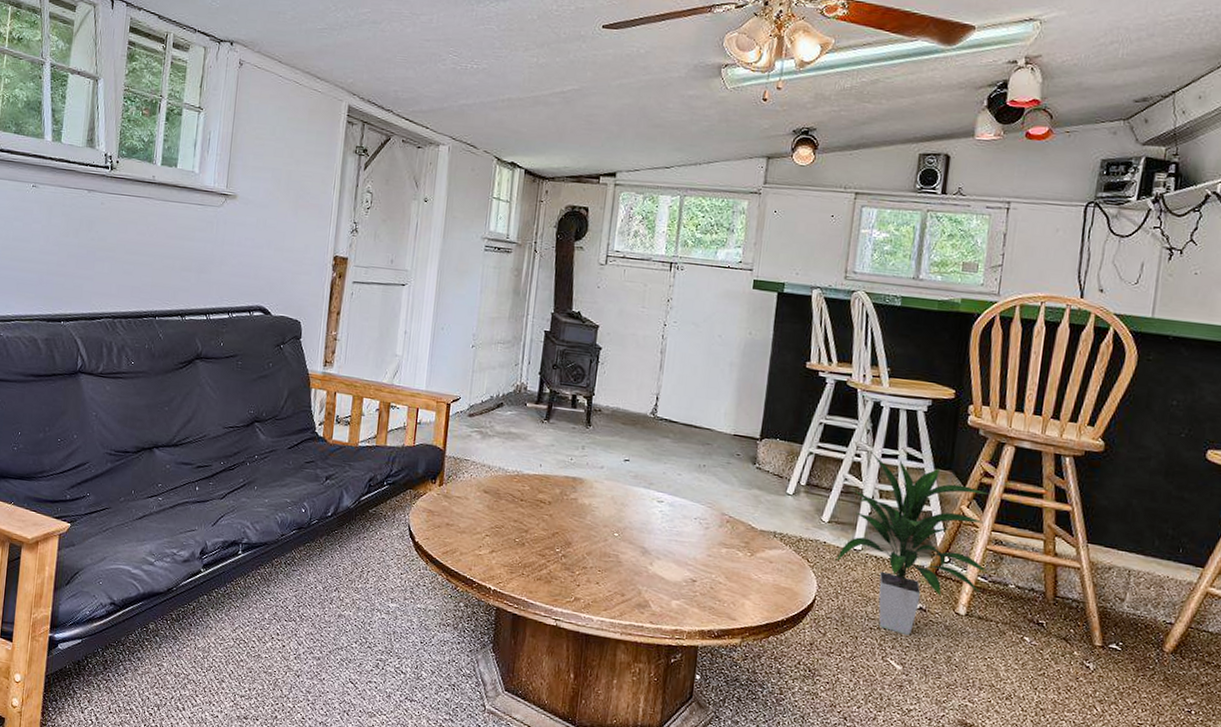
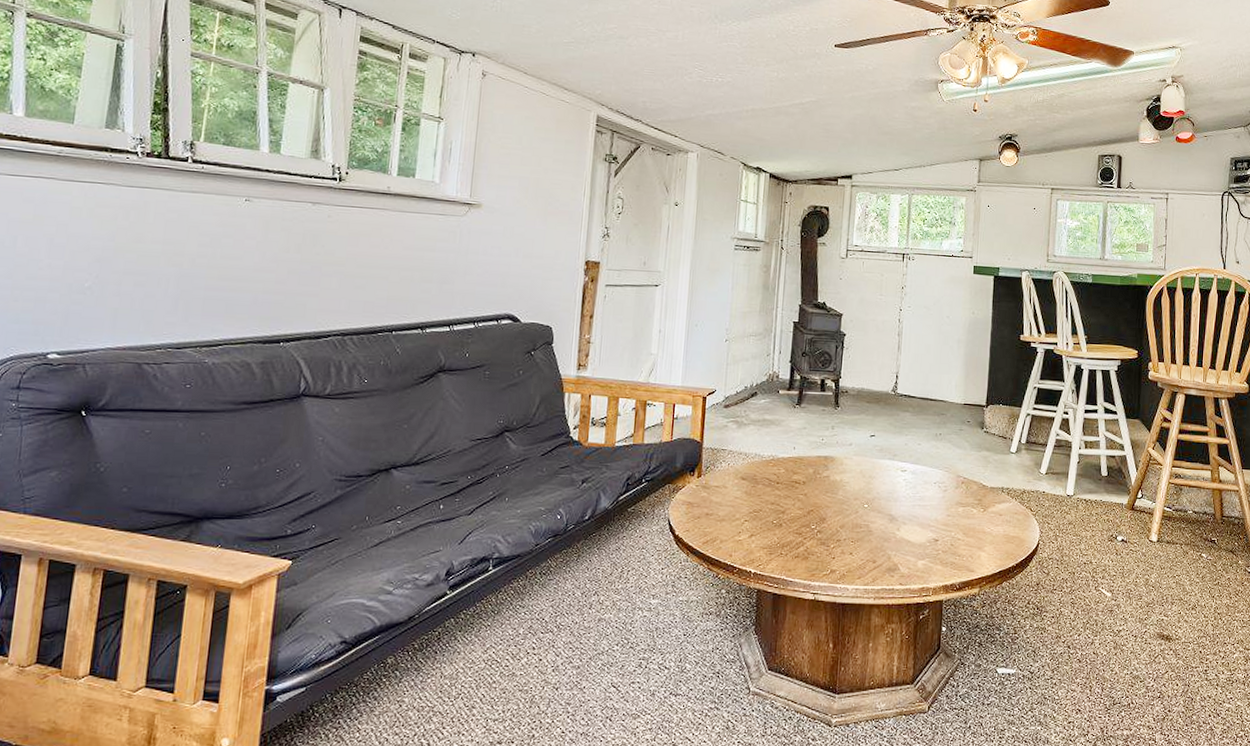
indoor plant: present [835,451,990,635] -> none [1053,408,1173,565]

